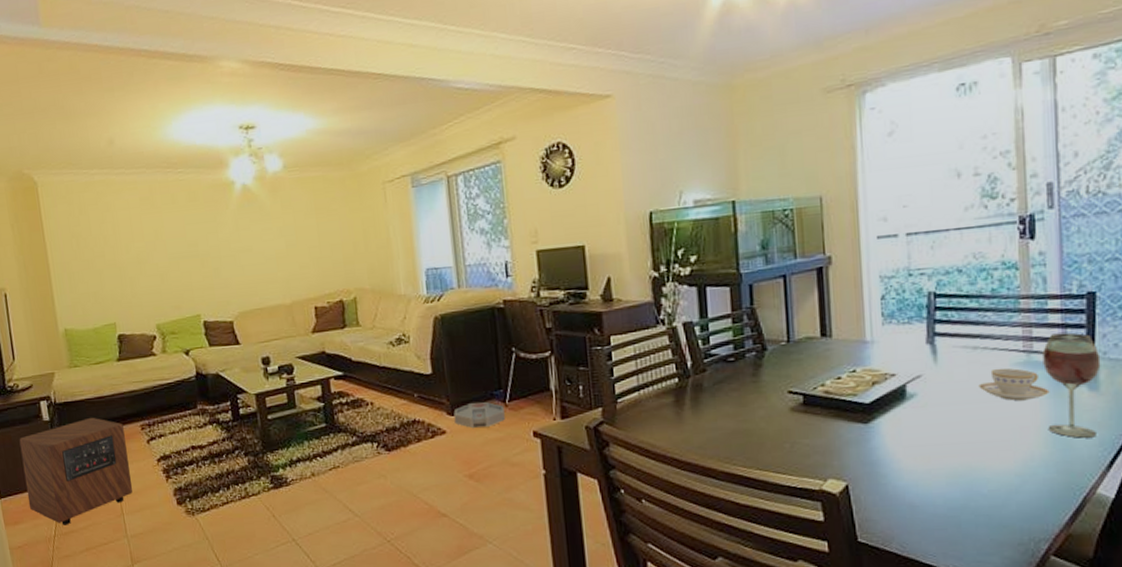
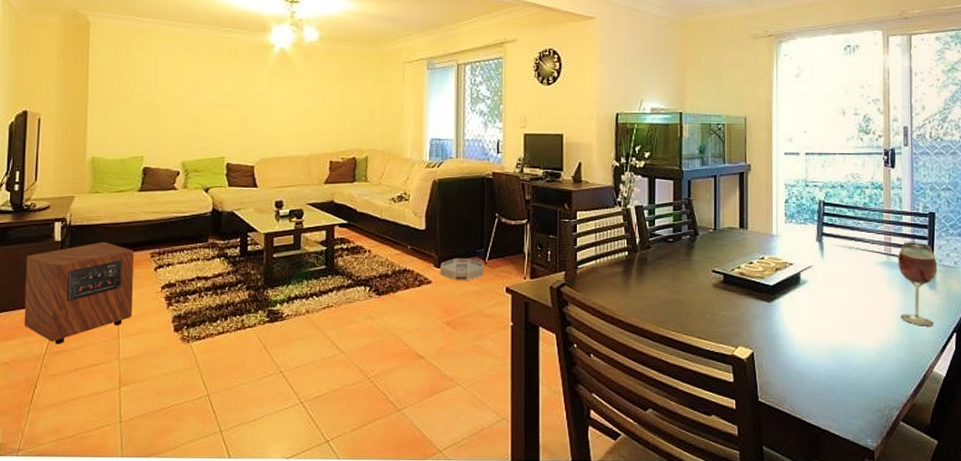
teacup: present [979,368,1050,401] -> none [852,265,902,293]

